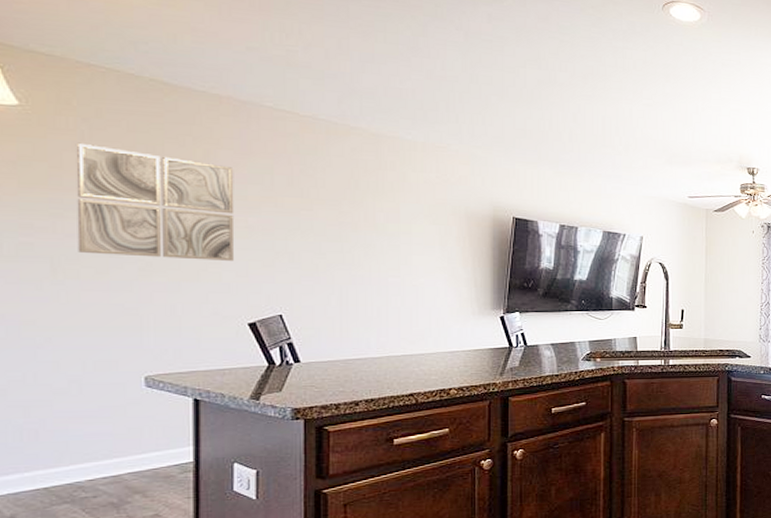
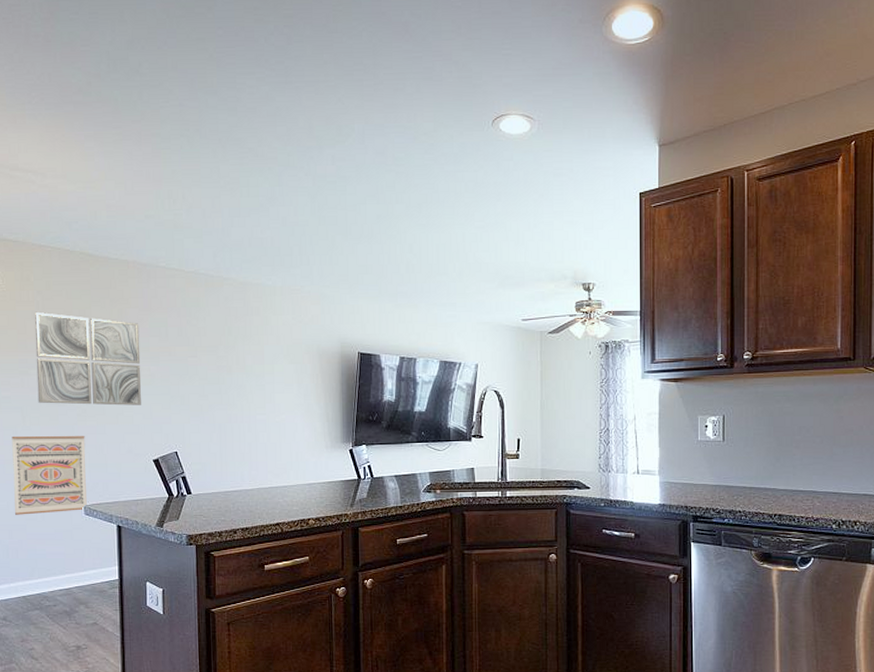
wall art: none [33,291,150,388] -> present [12,435,87,515]

